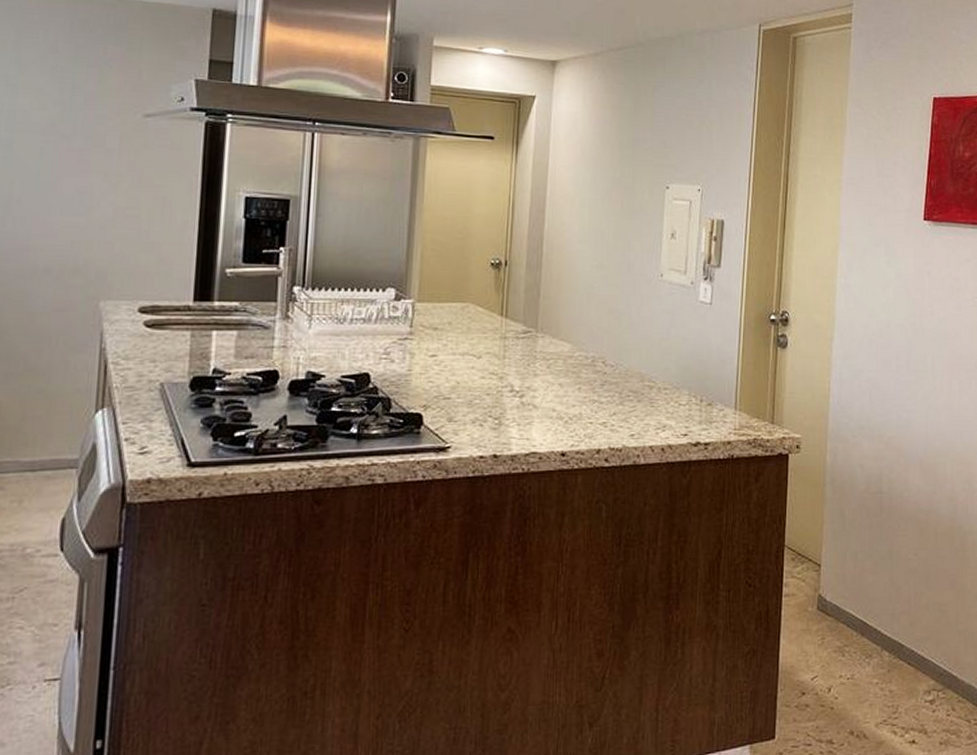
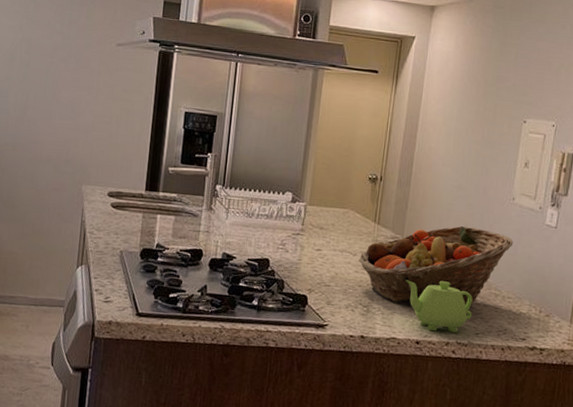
fruit basket: none [485,311,666,410] -> present [359,226,514,306]
teapot: none [544,377,625,439] -> present [406,279,473,333]

